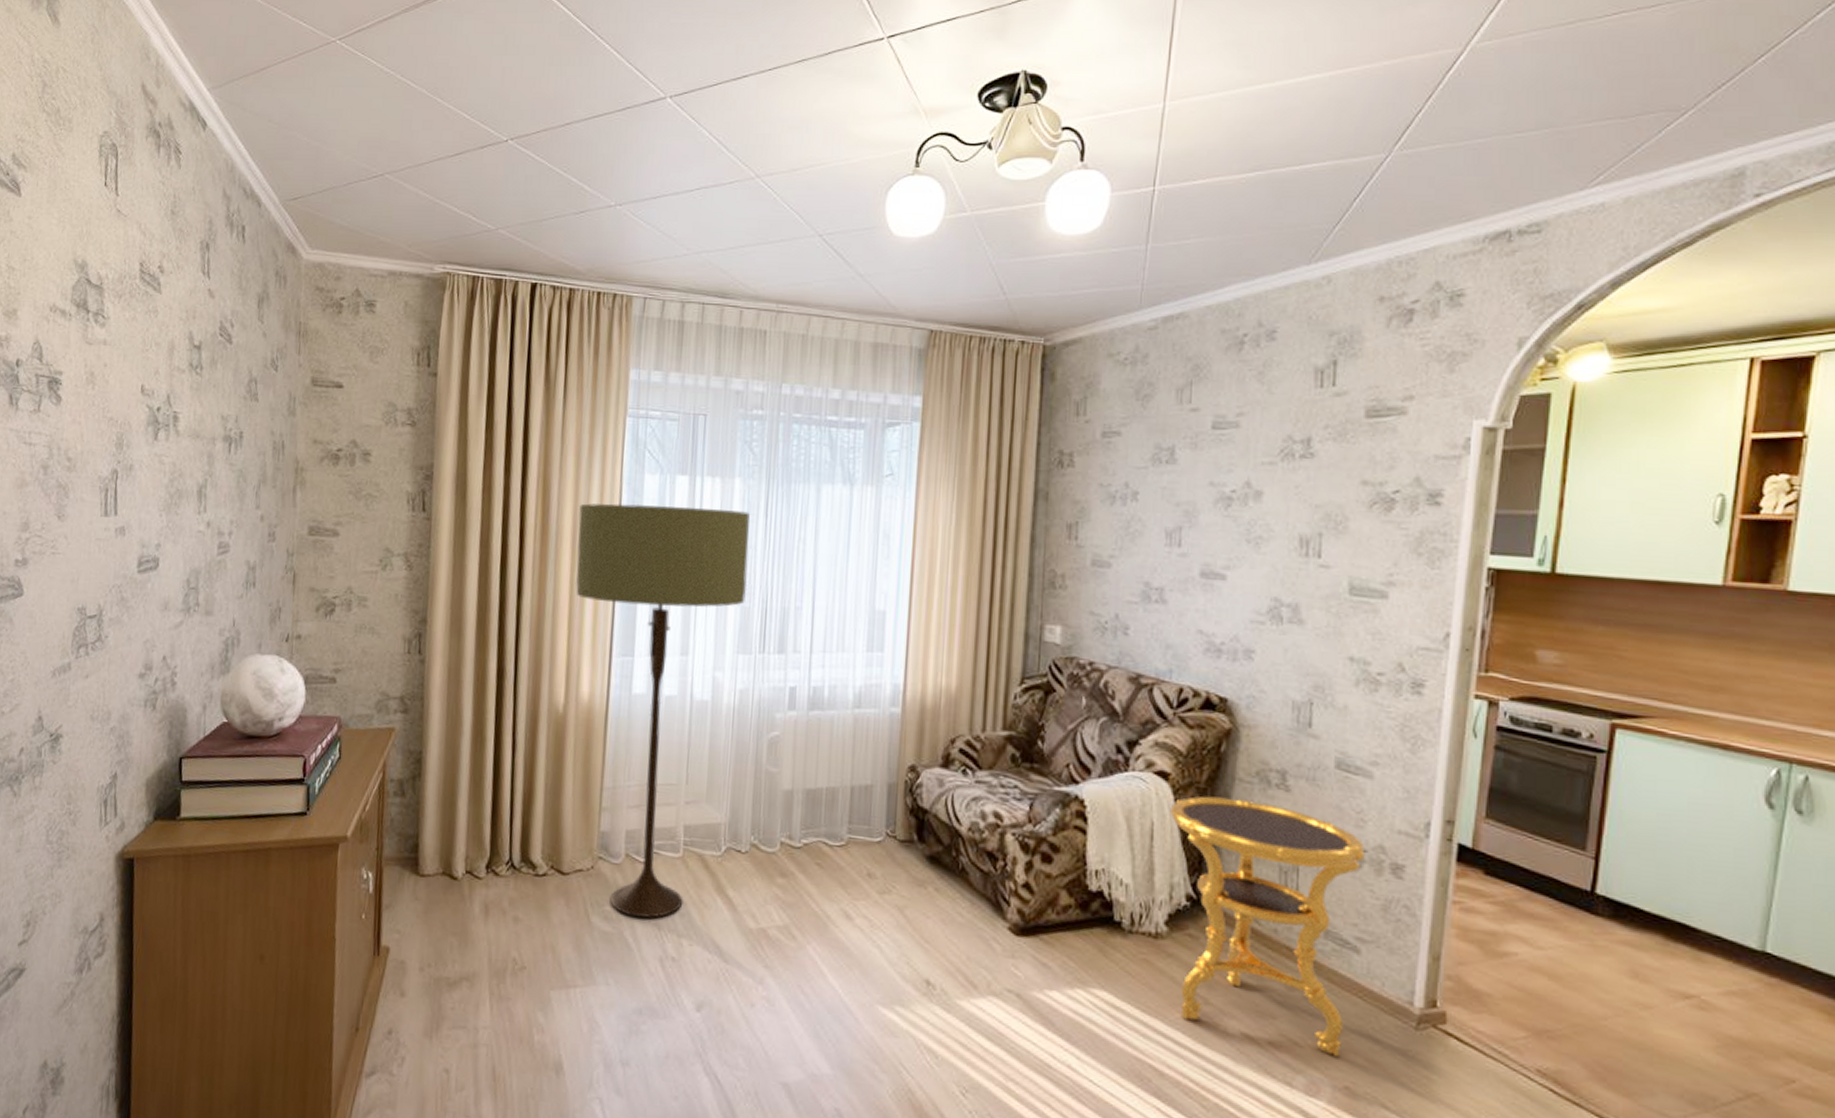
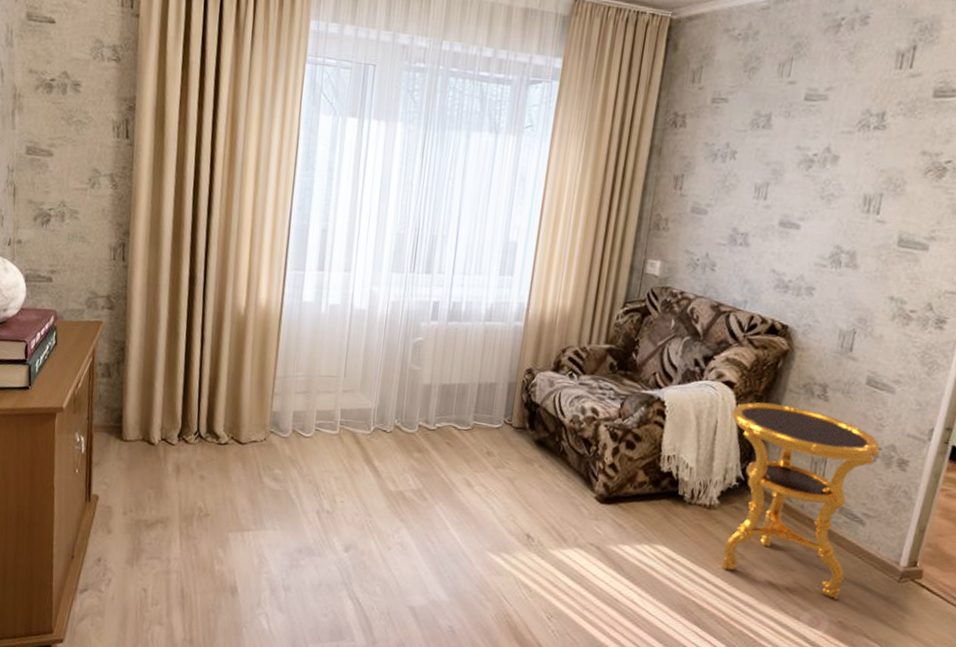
floor lamp: present [576,502,750,919] -> none [257,138,408,481]

